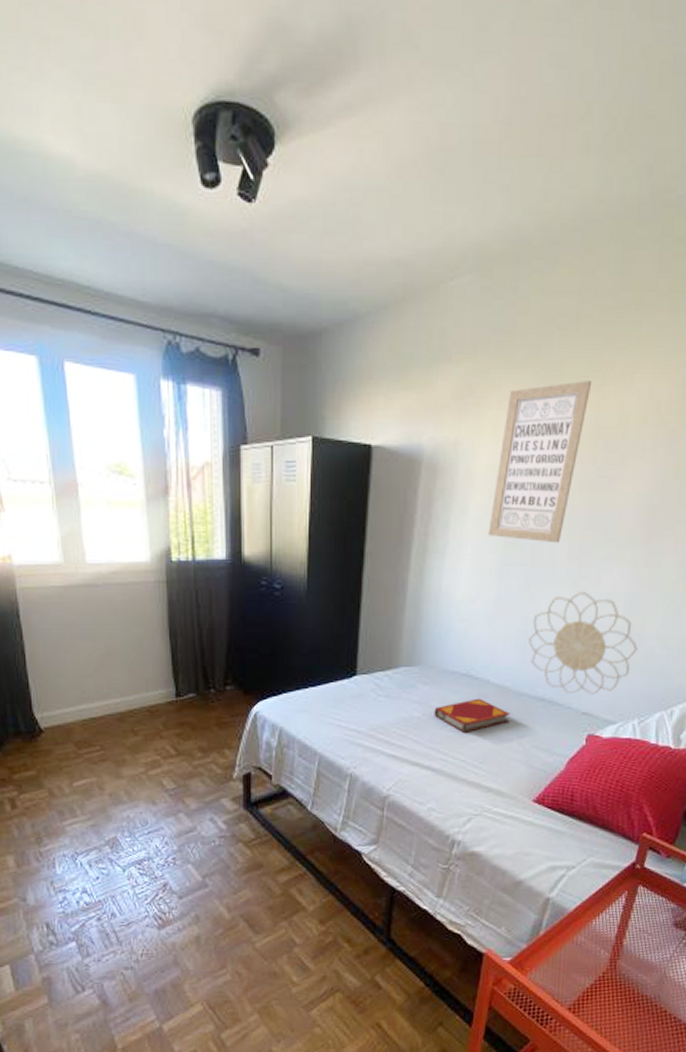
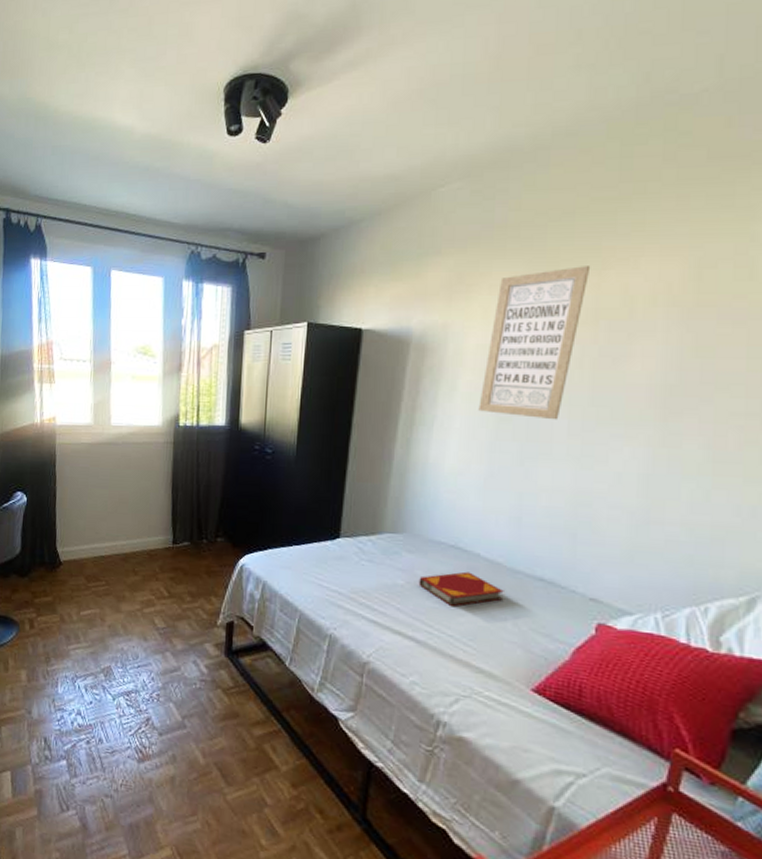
decorative wall piece: present [528,591,638,695] -> none [524,469,657,580]

